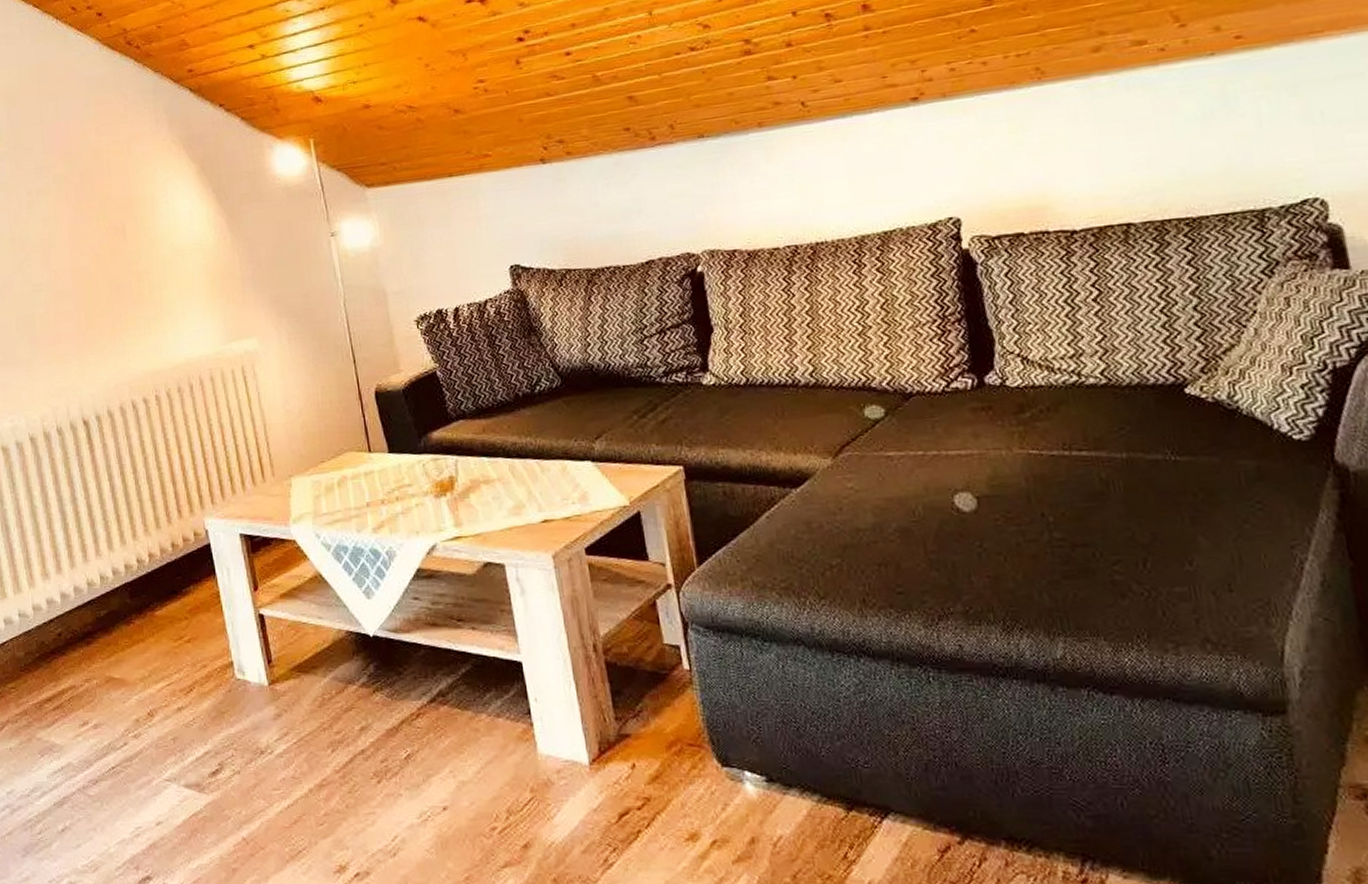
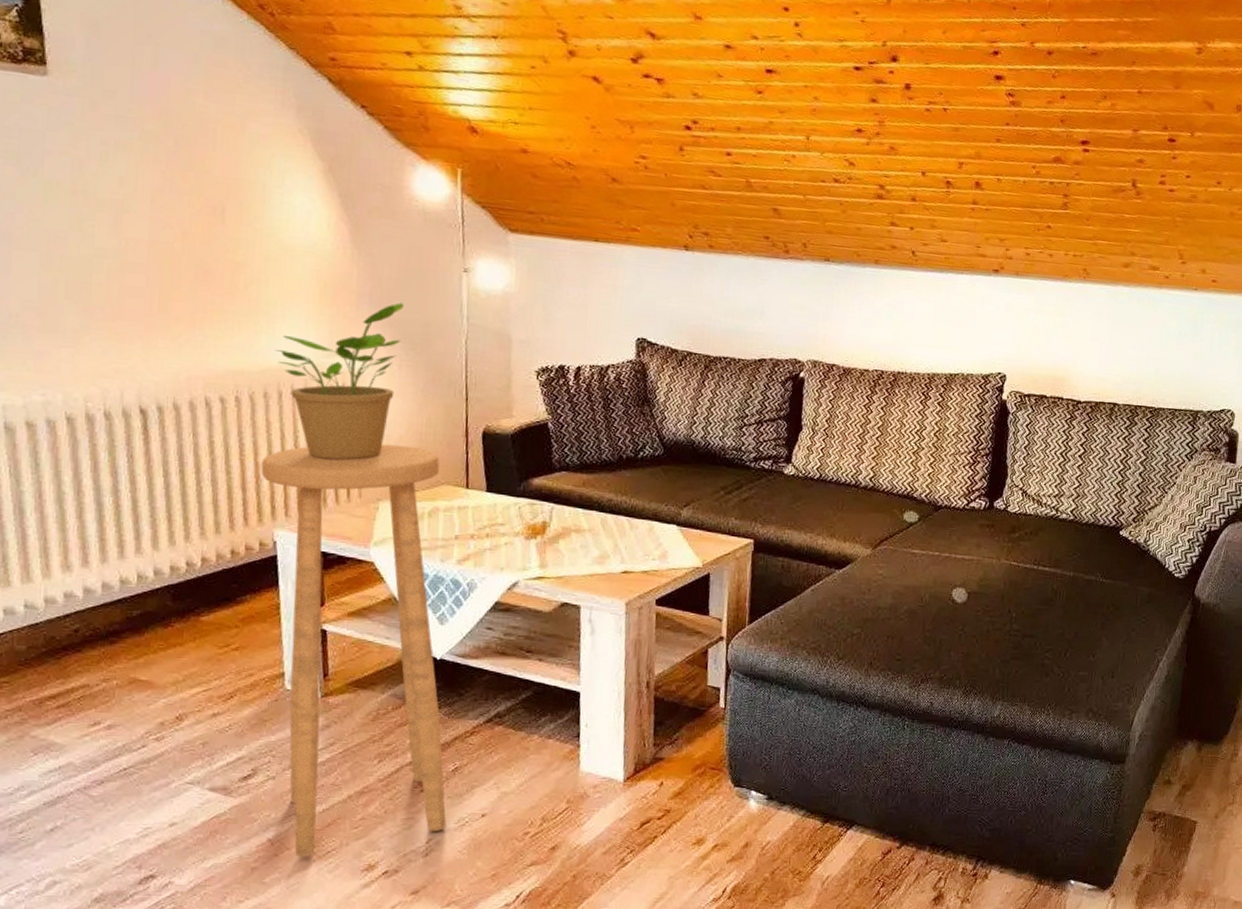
potted plant: none [181,278,288,443] -> present [274,302,404,460]
stool: none [184,417,409,857] -> present [261,444,447,857]

